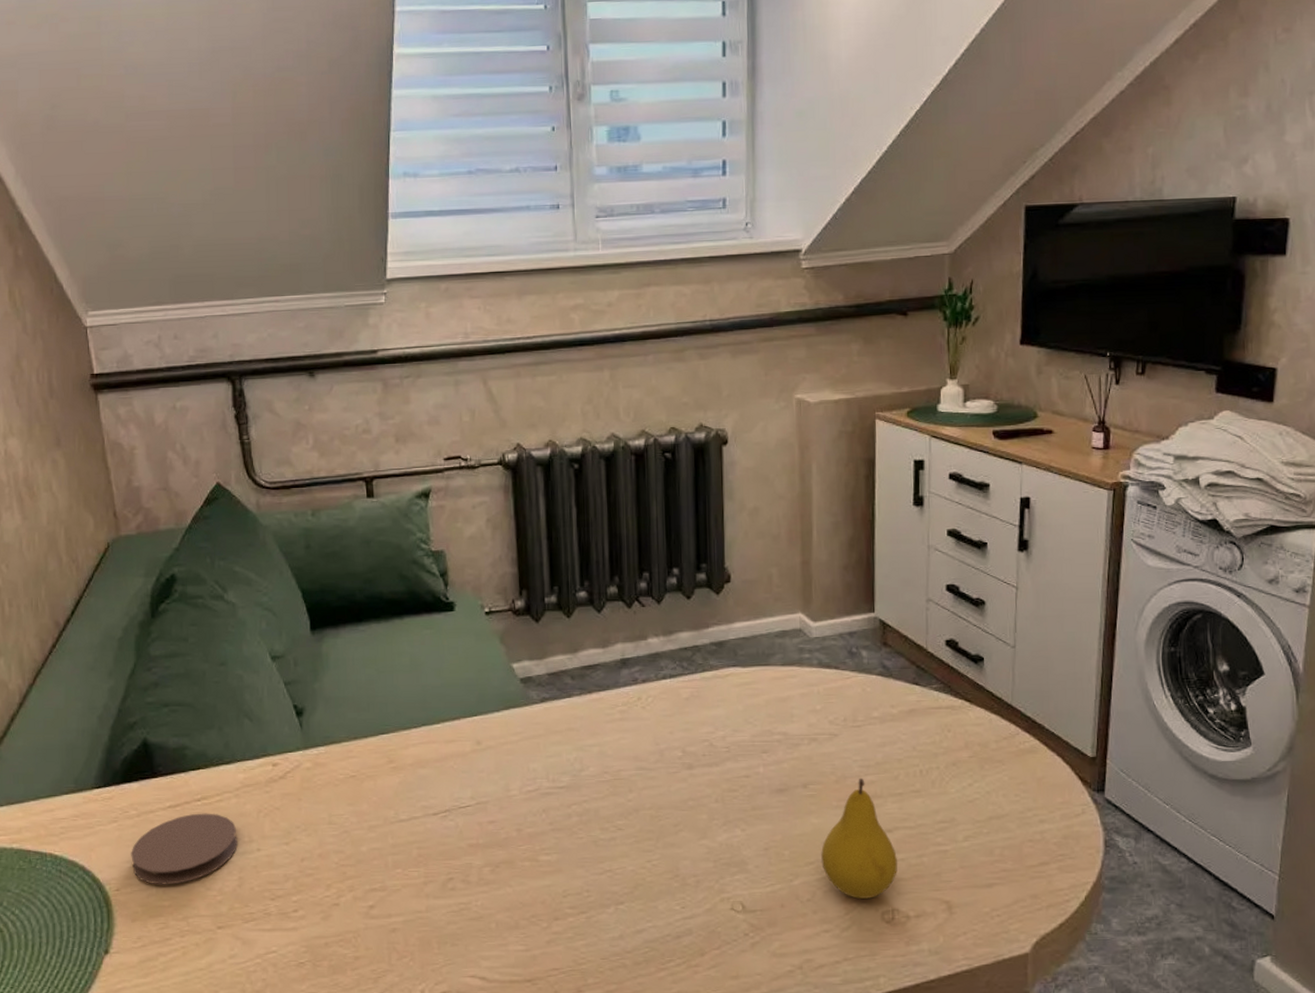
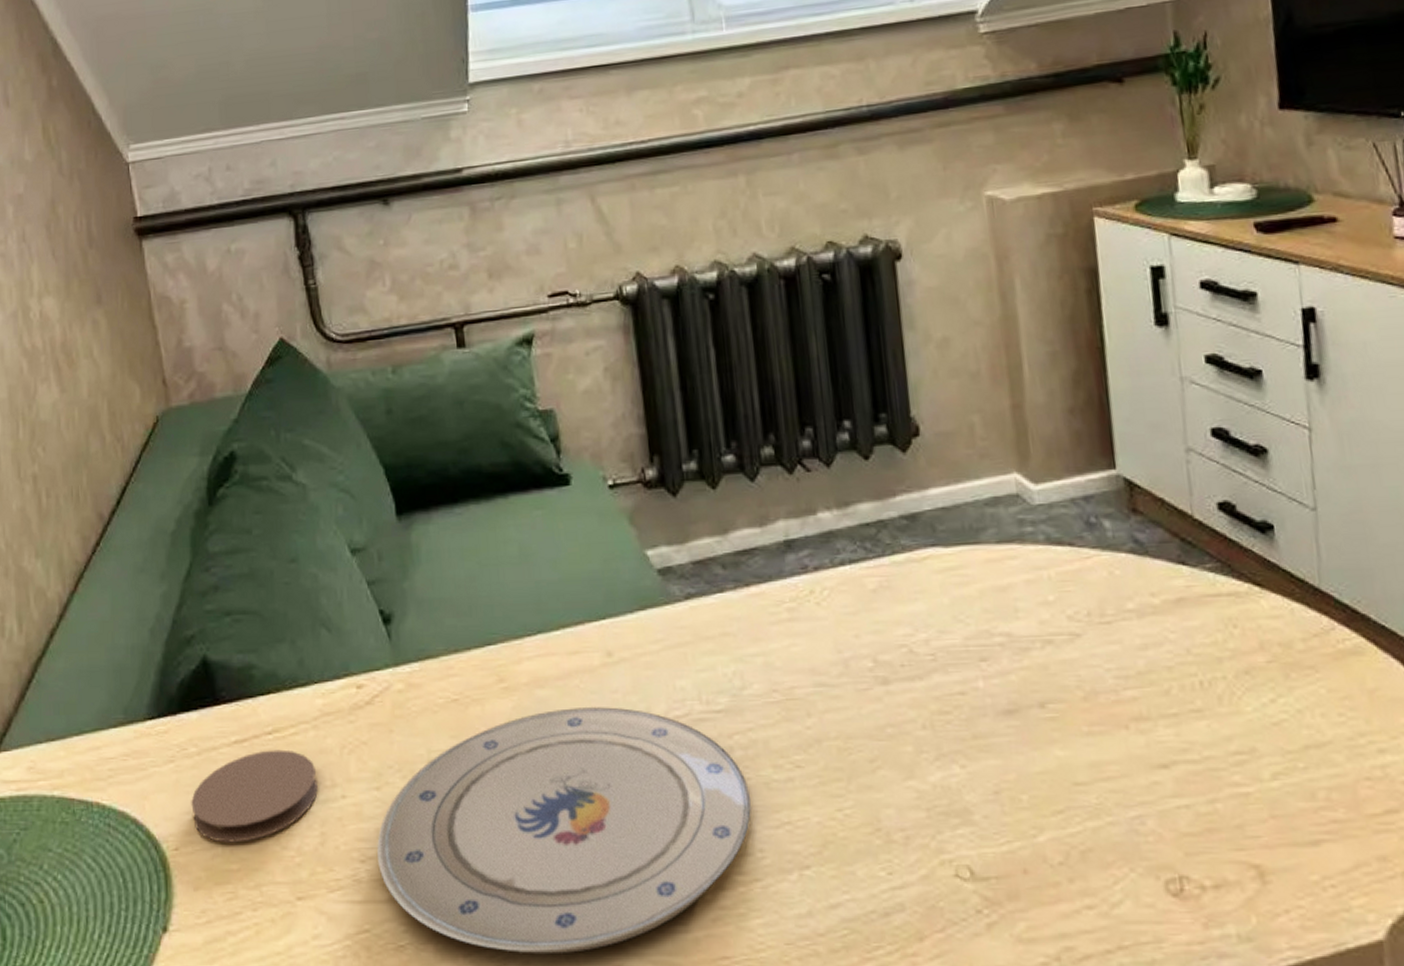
plate: none [285,783,582,968] -> present [377,707,751,954]
fruit: present [821,777,898,899] -> none [1072,693,1182,861]

